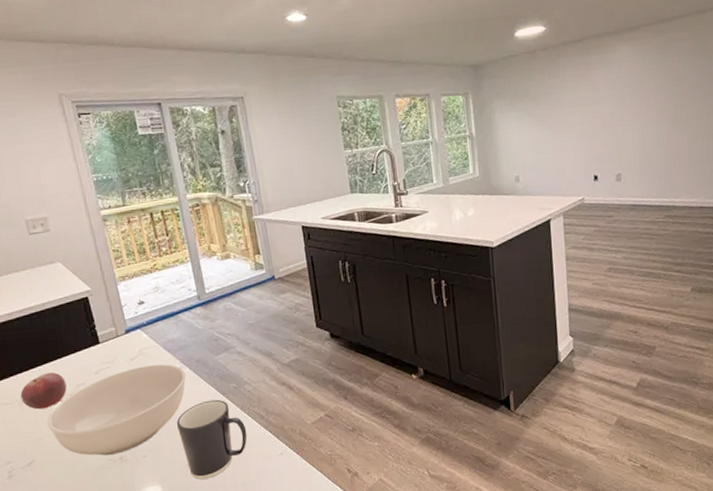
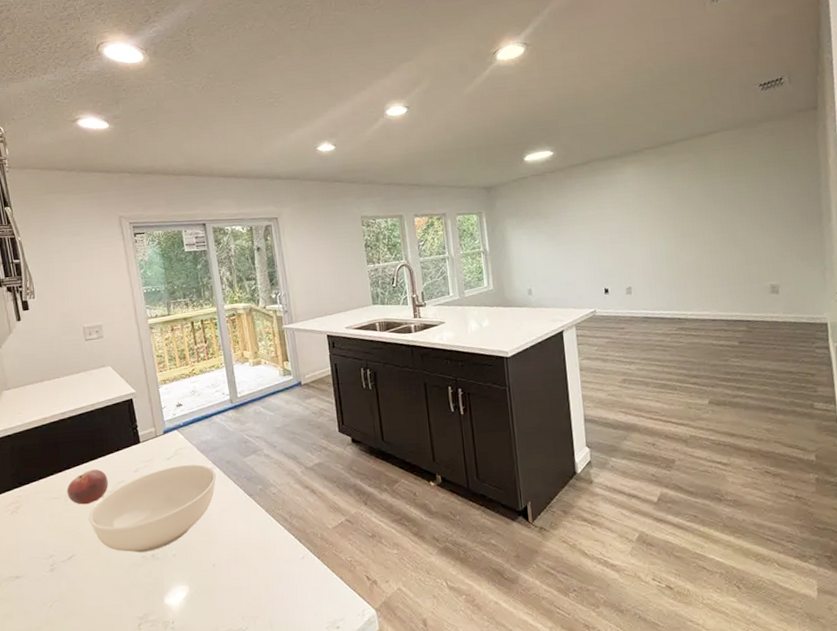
mug: present [176,399,248,479] -> none [205,500,271,581]

